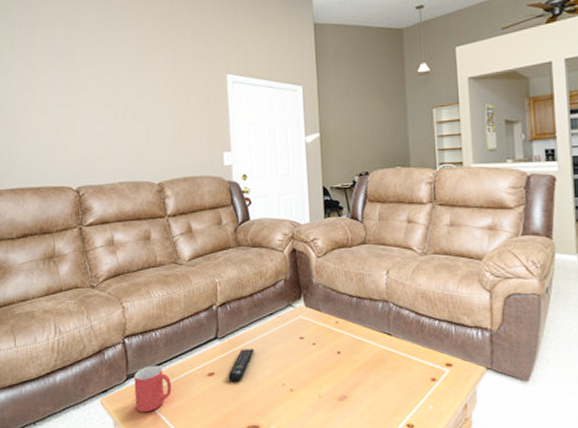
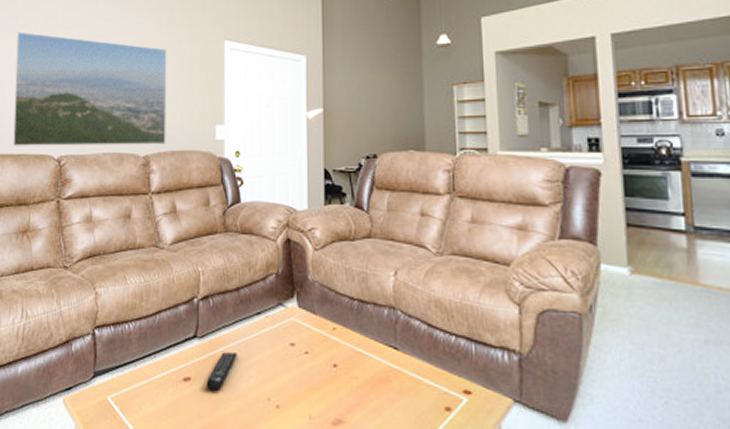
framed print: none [25,71,178,180] -> present [13,31,167,146]
mug: present [134,365,172,413] -> none [101,363,142,419]

